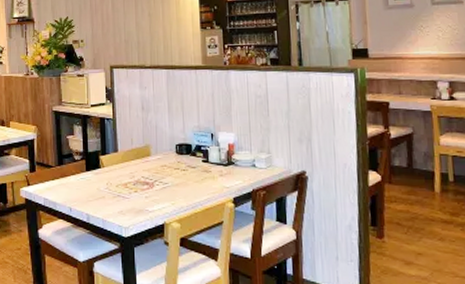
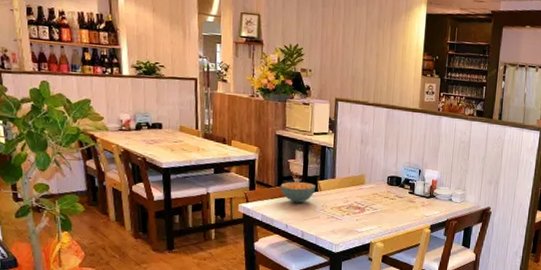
cereal bowl: none [61,158,98,183] -> present [280,181,316,204]

